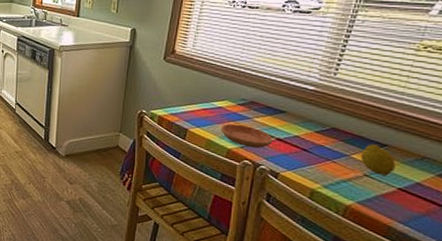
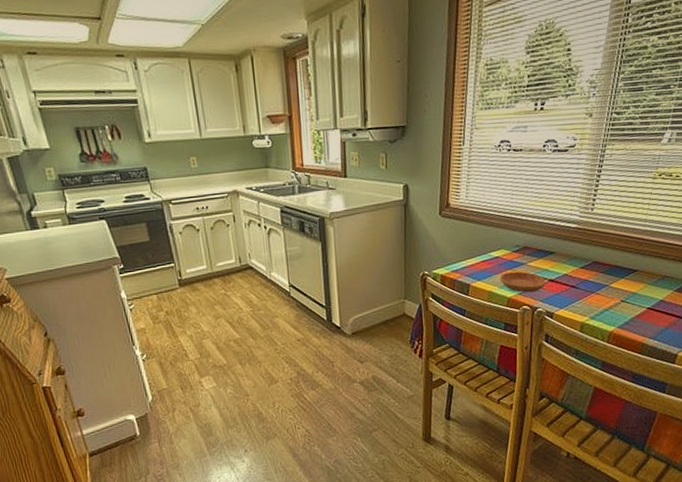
fruit: present [360,144,395,176] -> none [617,271,644,299]

